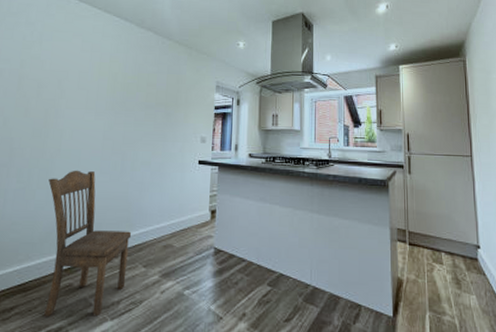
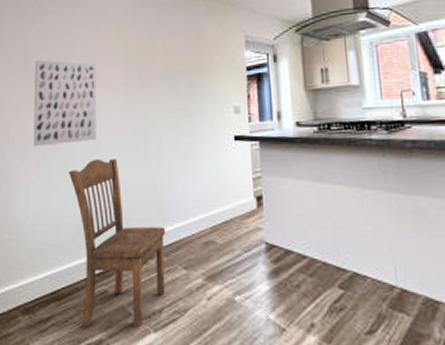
wall art: none [17,80,86,155] -> present [33,60,97,147]

